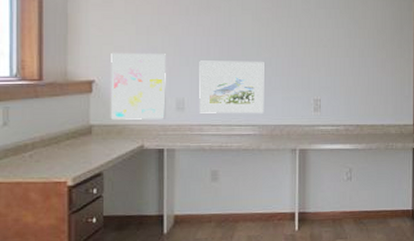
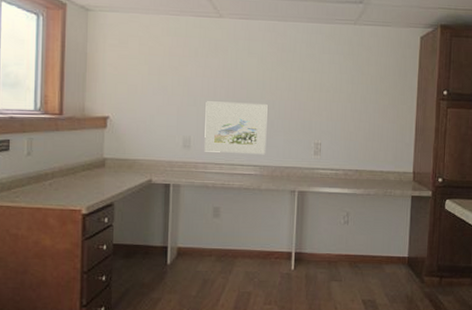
wall art: present [111,53,166,120] -> none [123,92,175,156]

